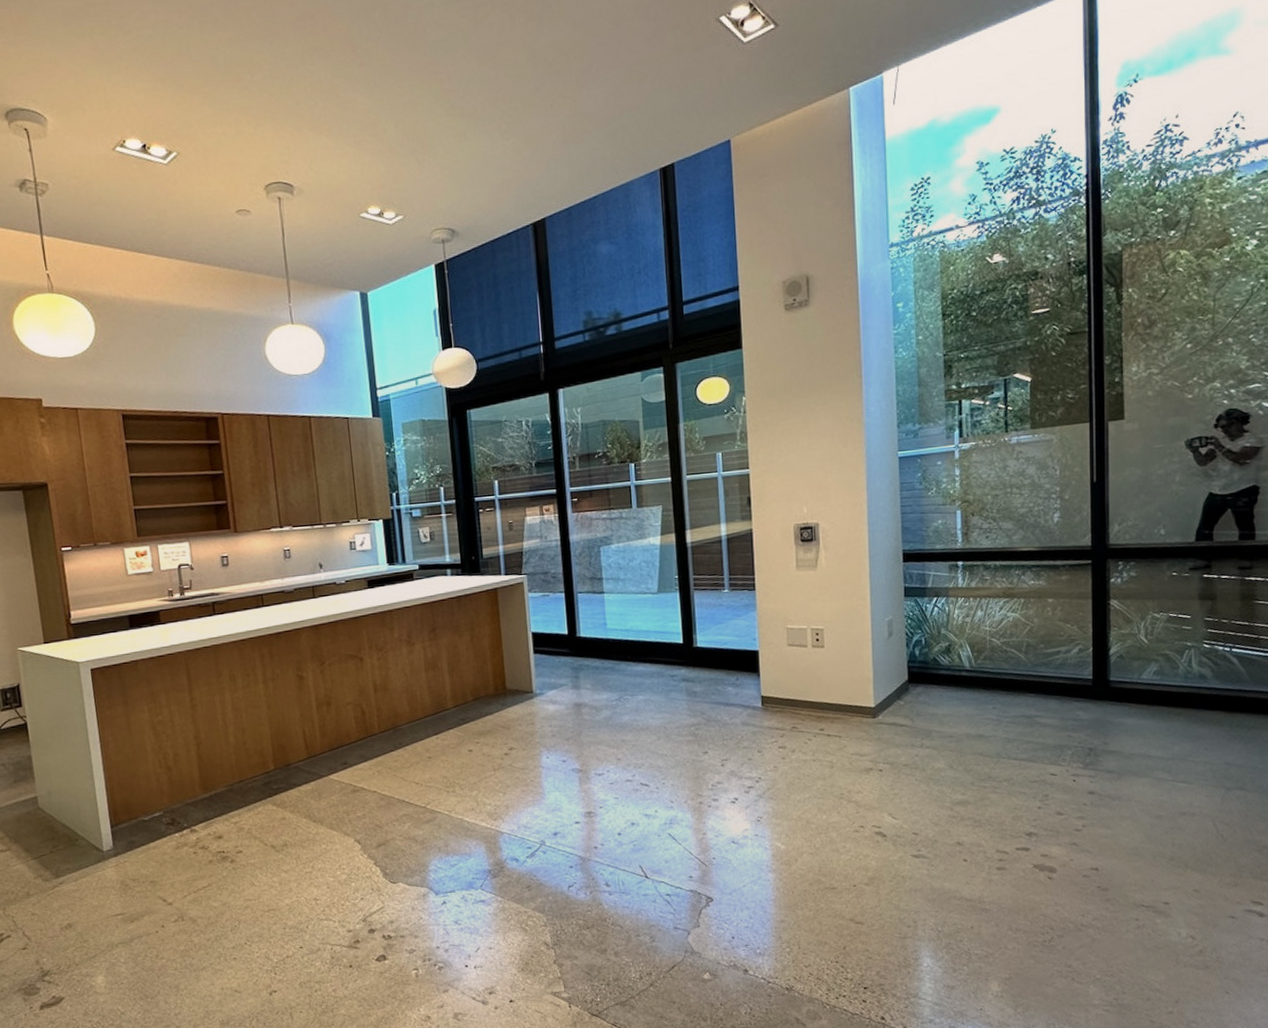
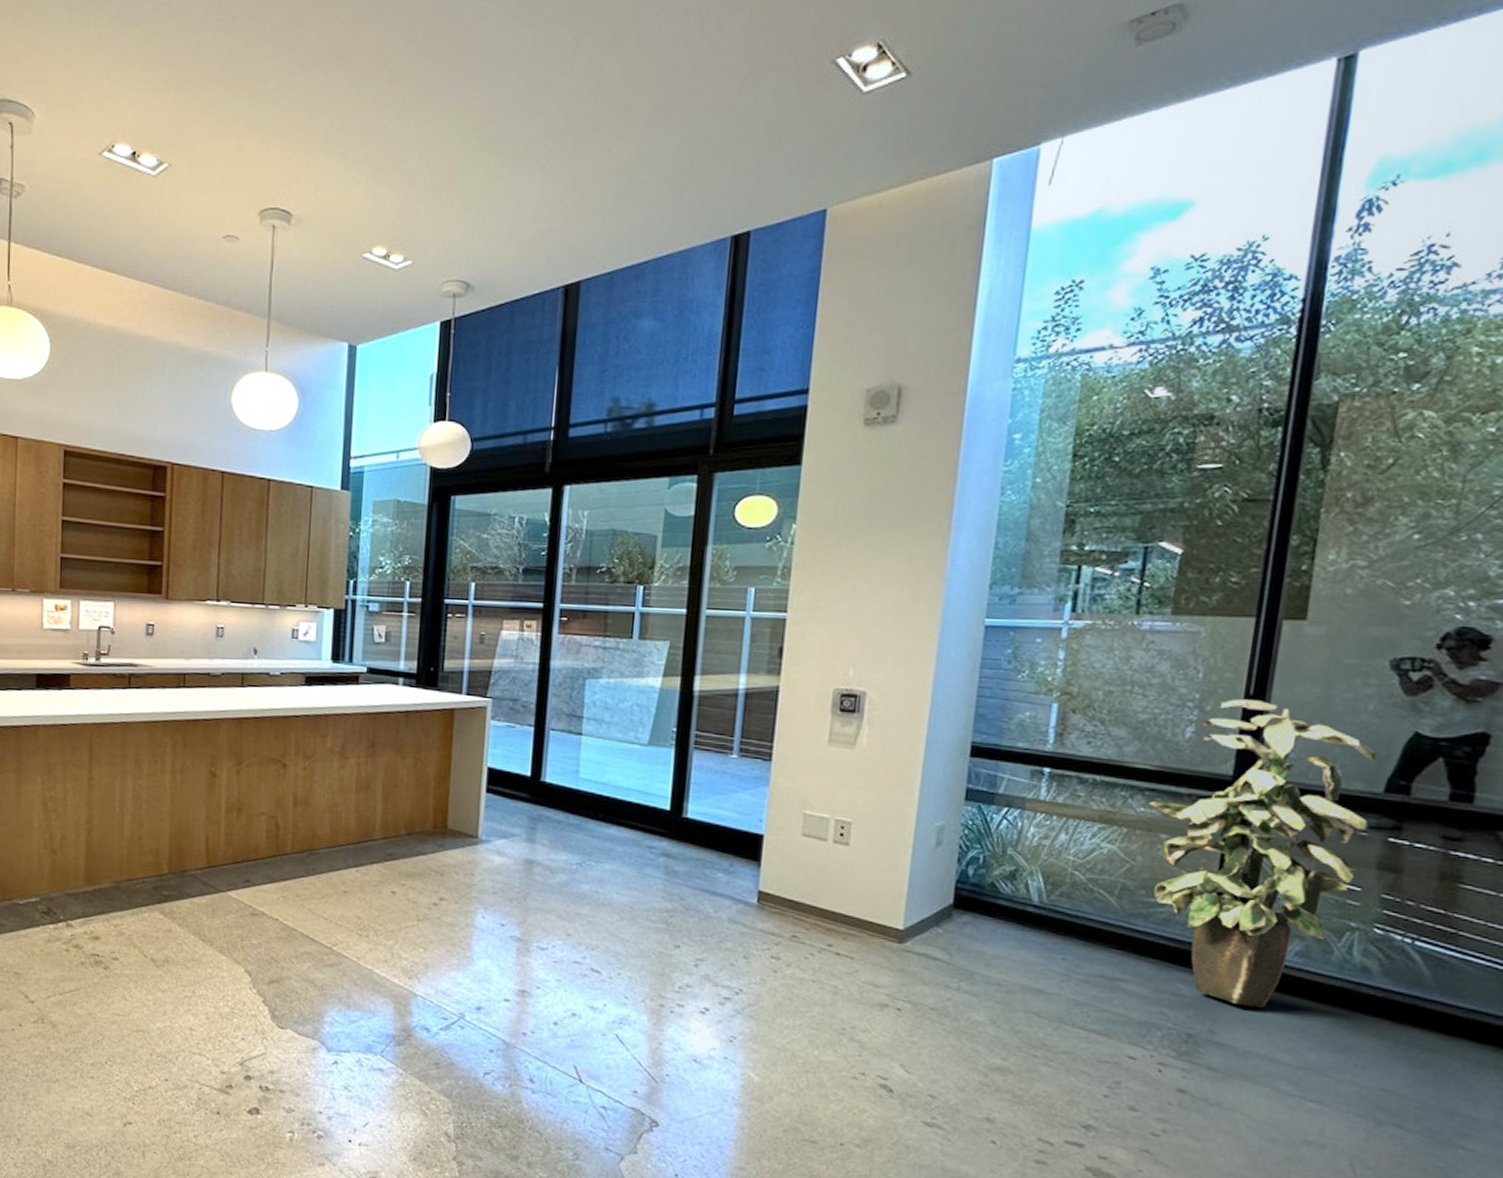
indoor plant: none [1036,485,1188,720] -> present [1148,699,1378,1008]

